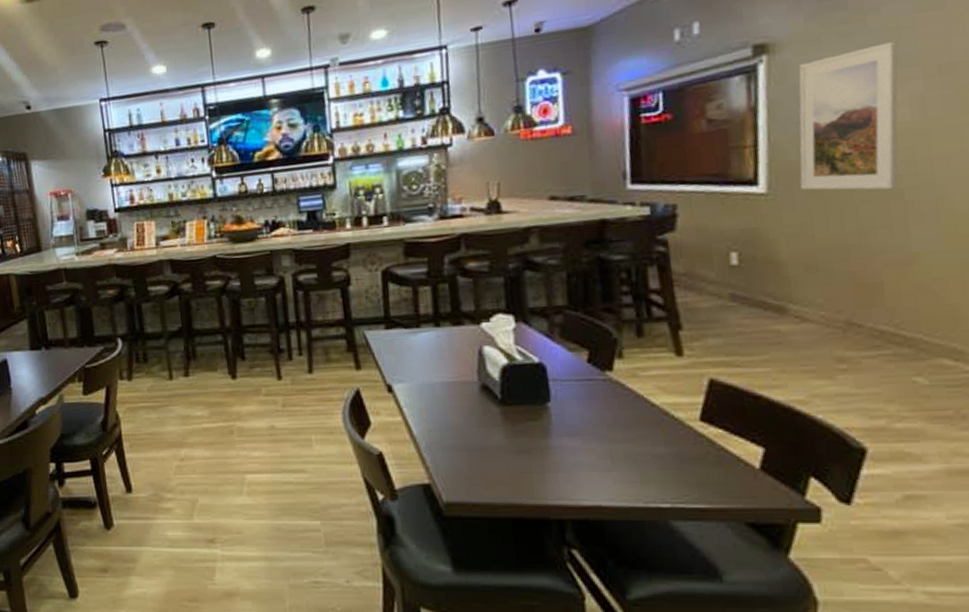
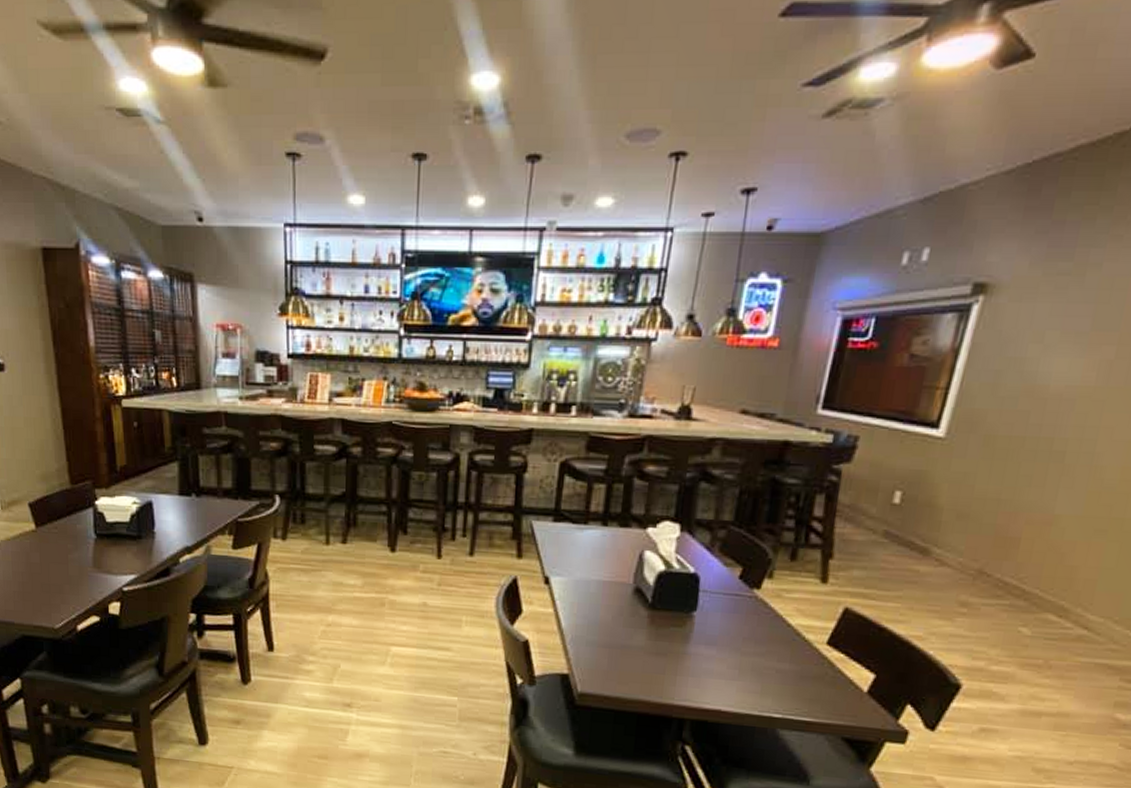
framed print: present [798,41,898,190] -> none [977,302,1107,450]

